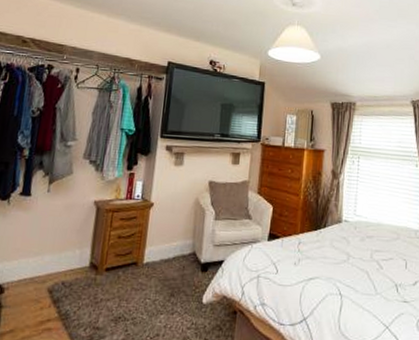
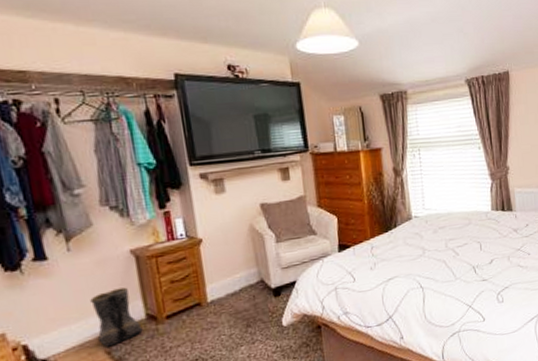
boots: none [46,233,84,286] -> present [90,287,143,347]

